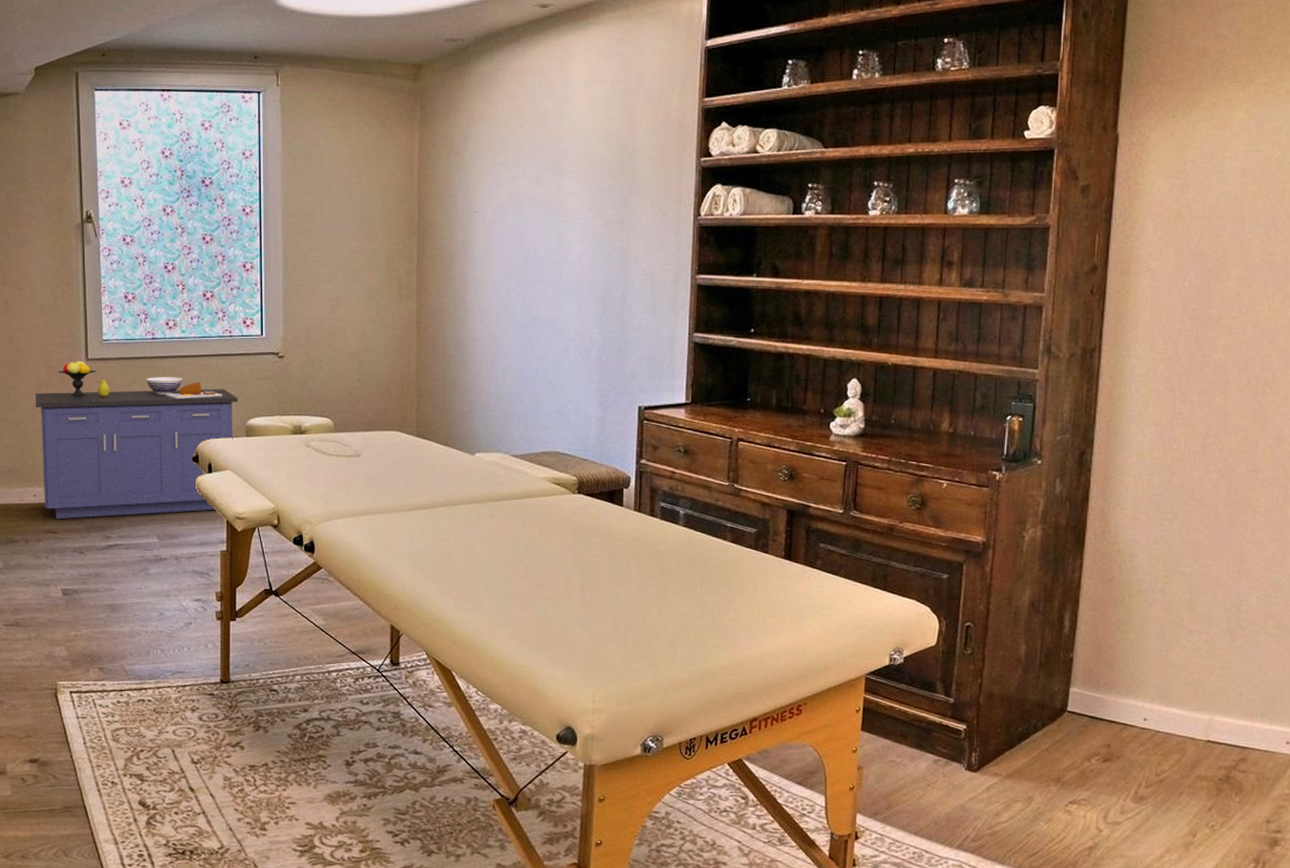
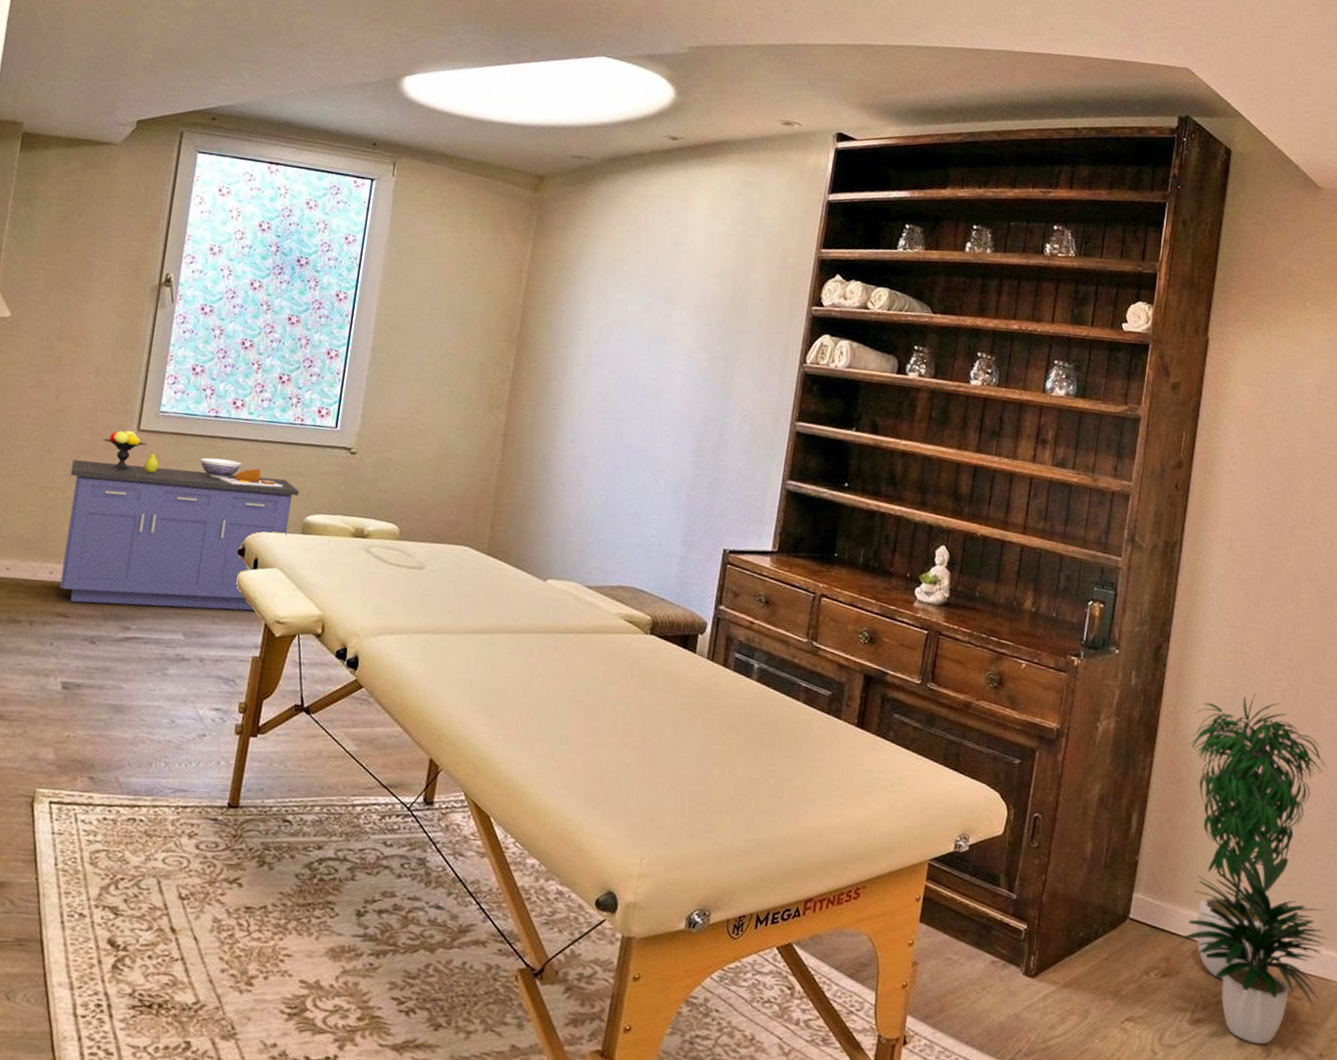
potted plant: none [1120,487,1271,816] -> present [1184,692,1328,1045]

